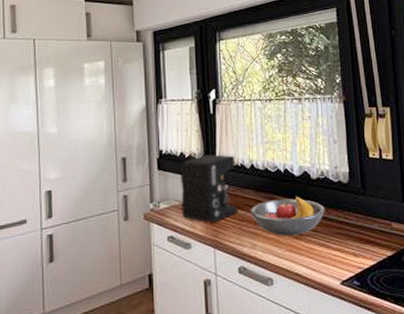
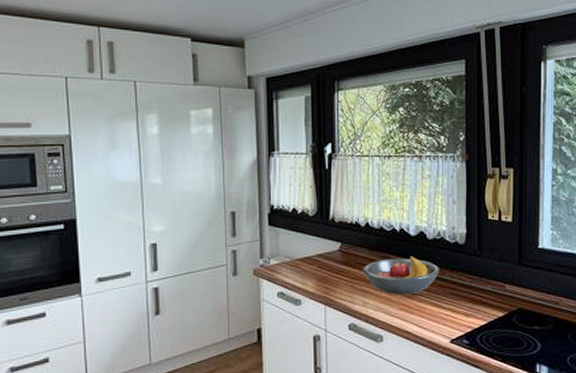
coffee maker: present [180,154,239,223] -> none [292,211,351,281]

